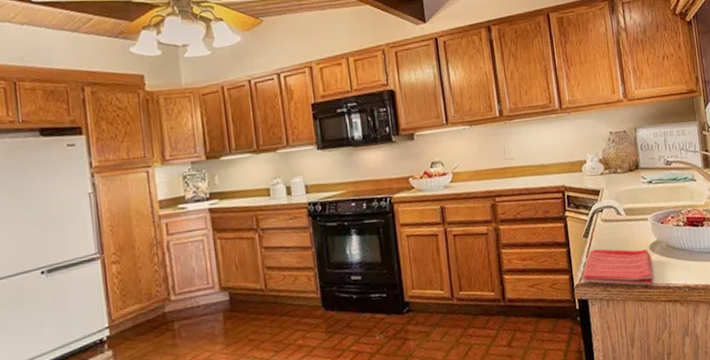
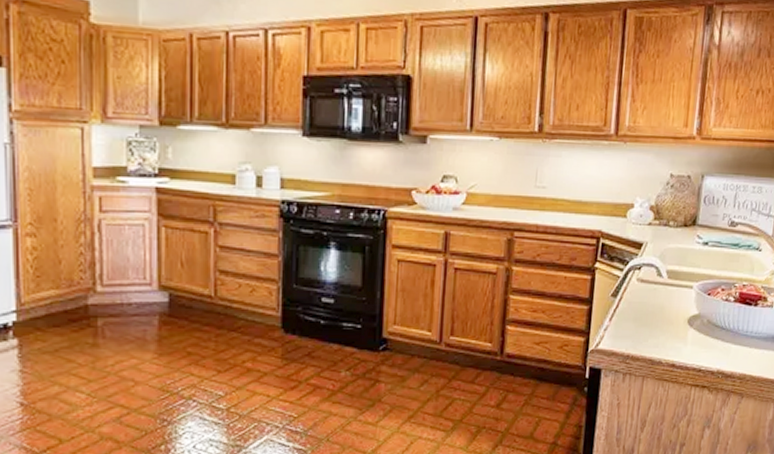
dish towel: present [582,249,654,286] -> none [600,313,688,365]

